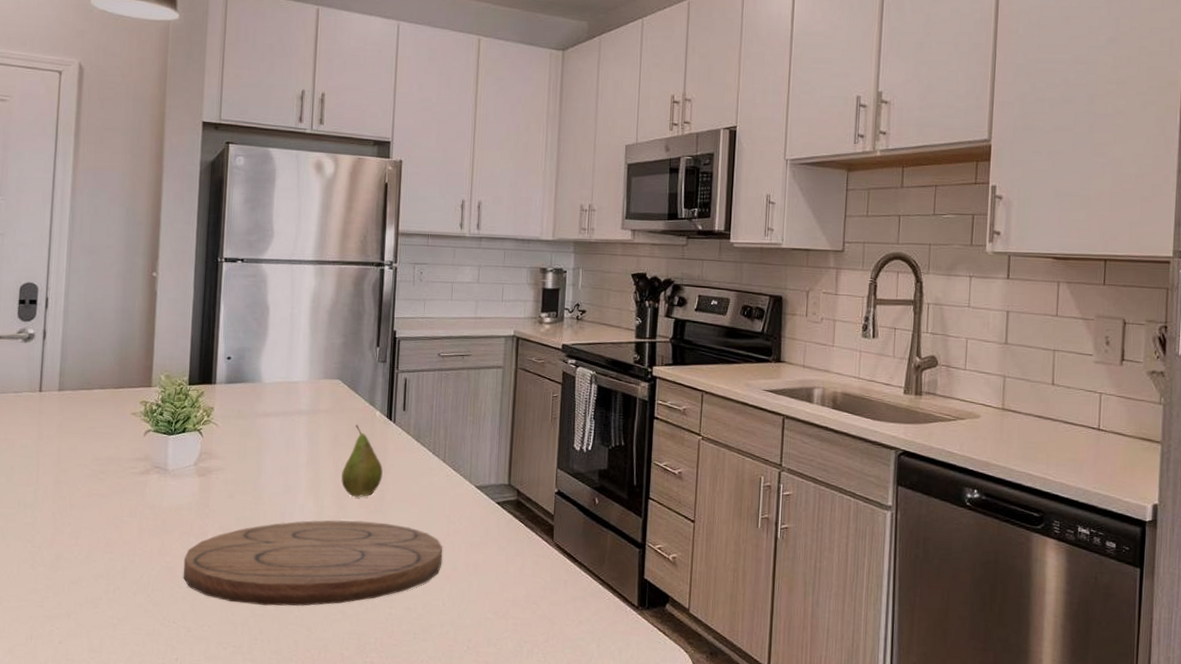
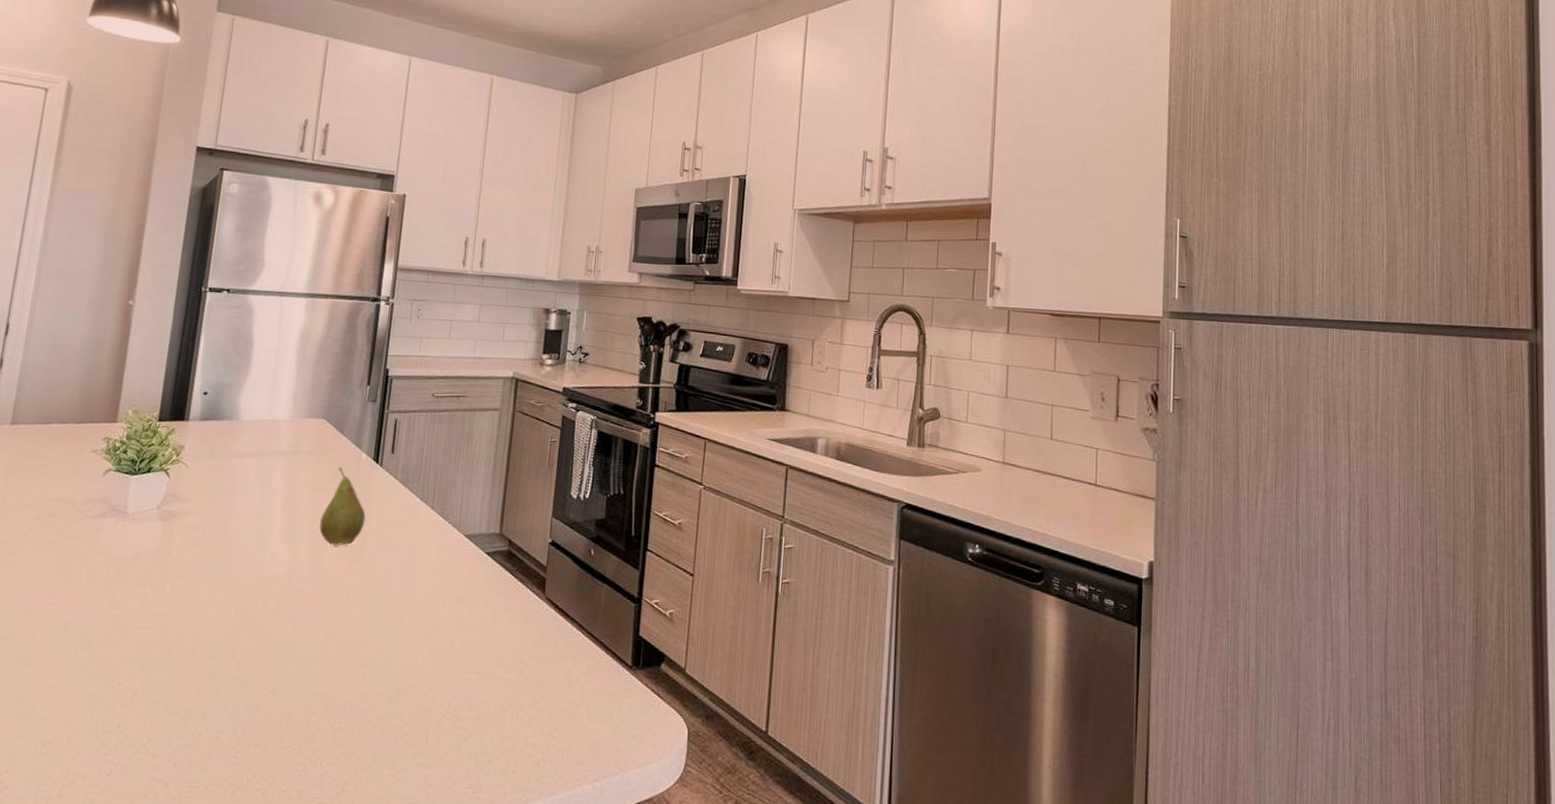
cutting board: present [183,520,443,607] -> none [134,570,426,666]

